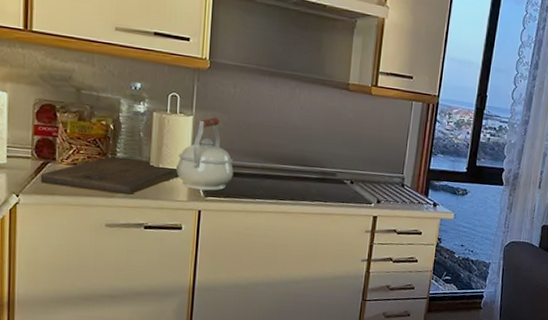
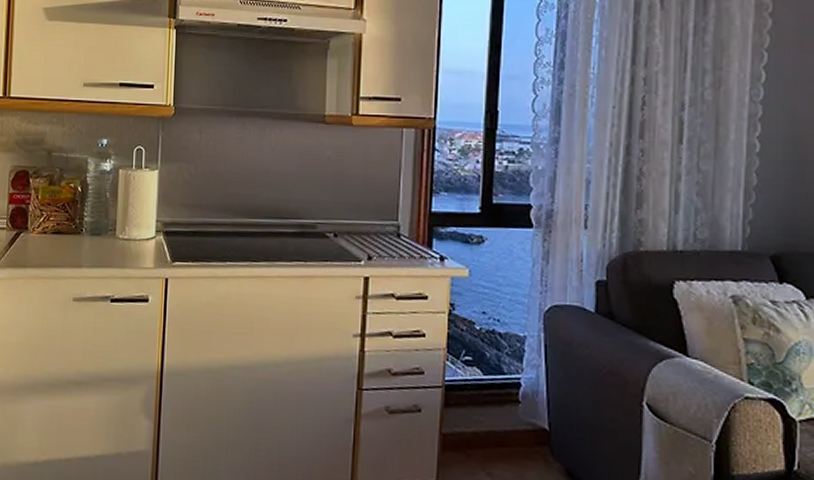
cutting board: present [40,156,179,196] -> none [13,221,145,264]
kettle: present [176,117,234,191] -> none [142,168,202,255]

